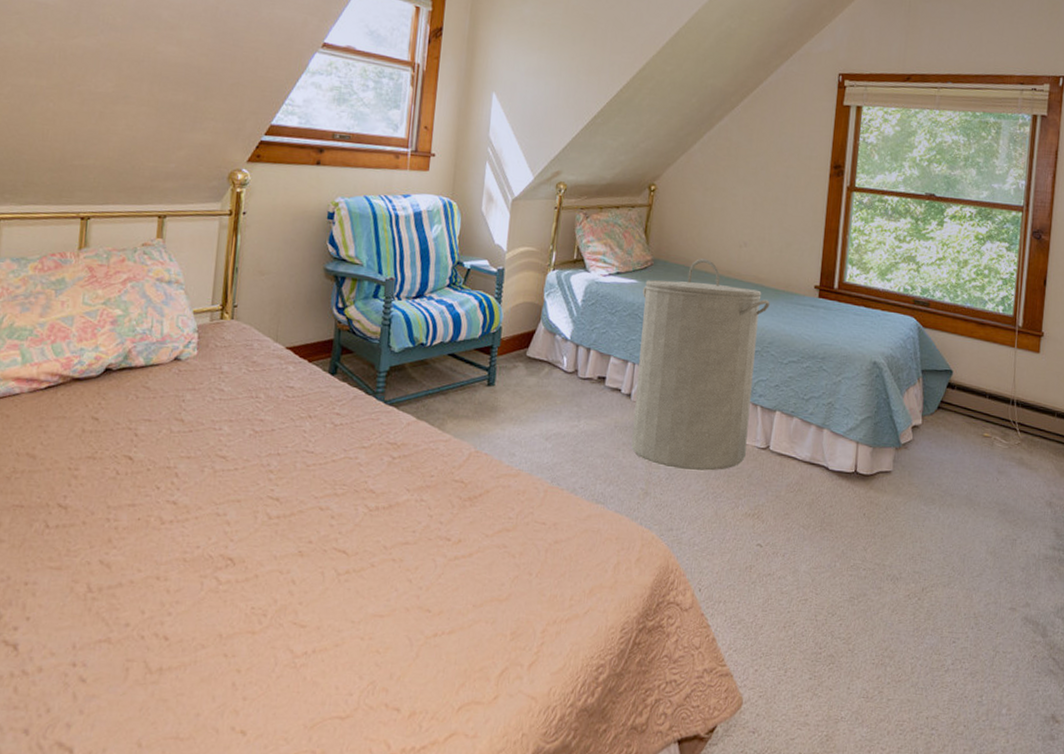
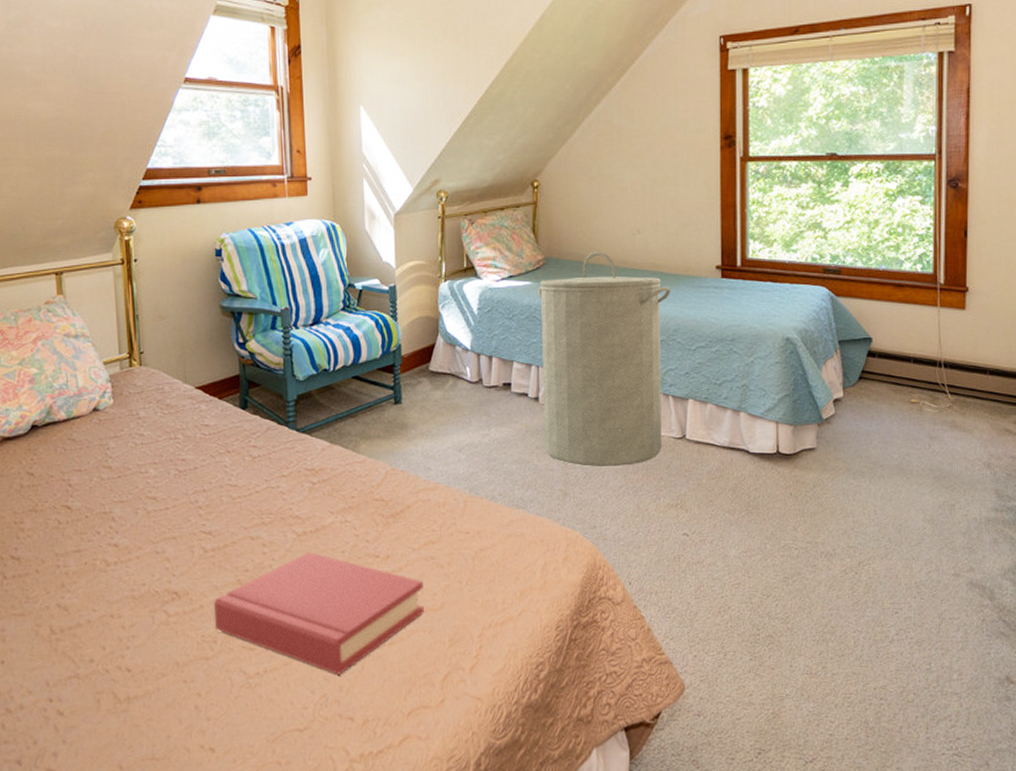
hardback book: none [268,528,492,662] -> present [213,552,424,676]

